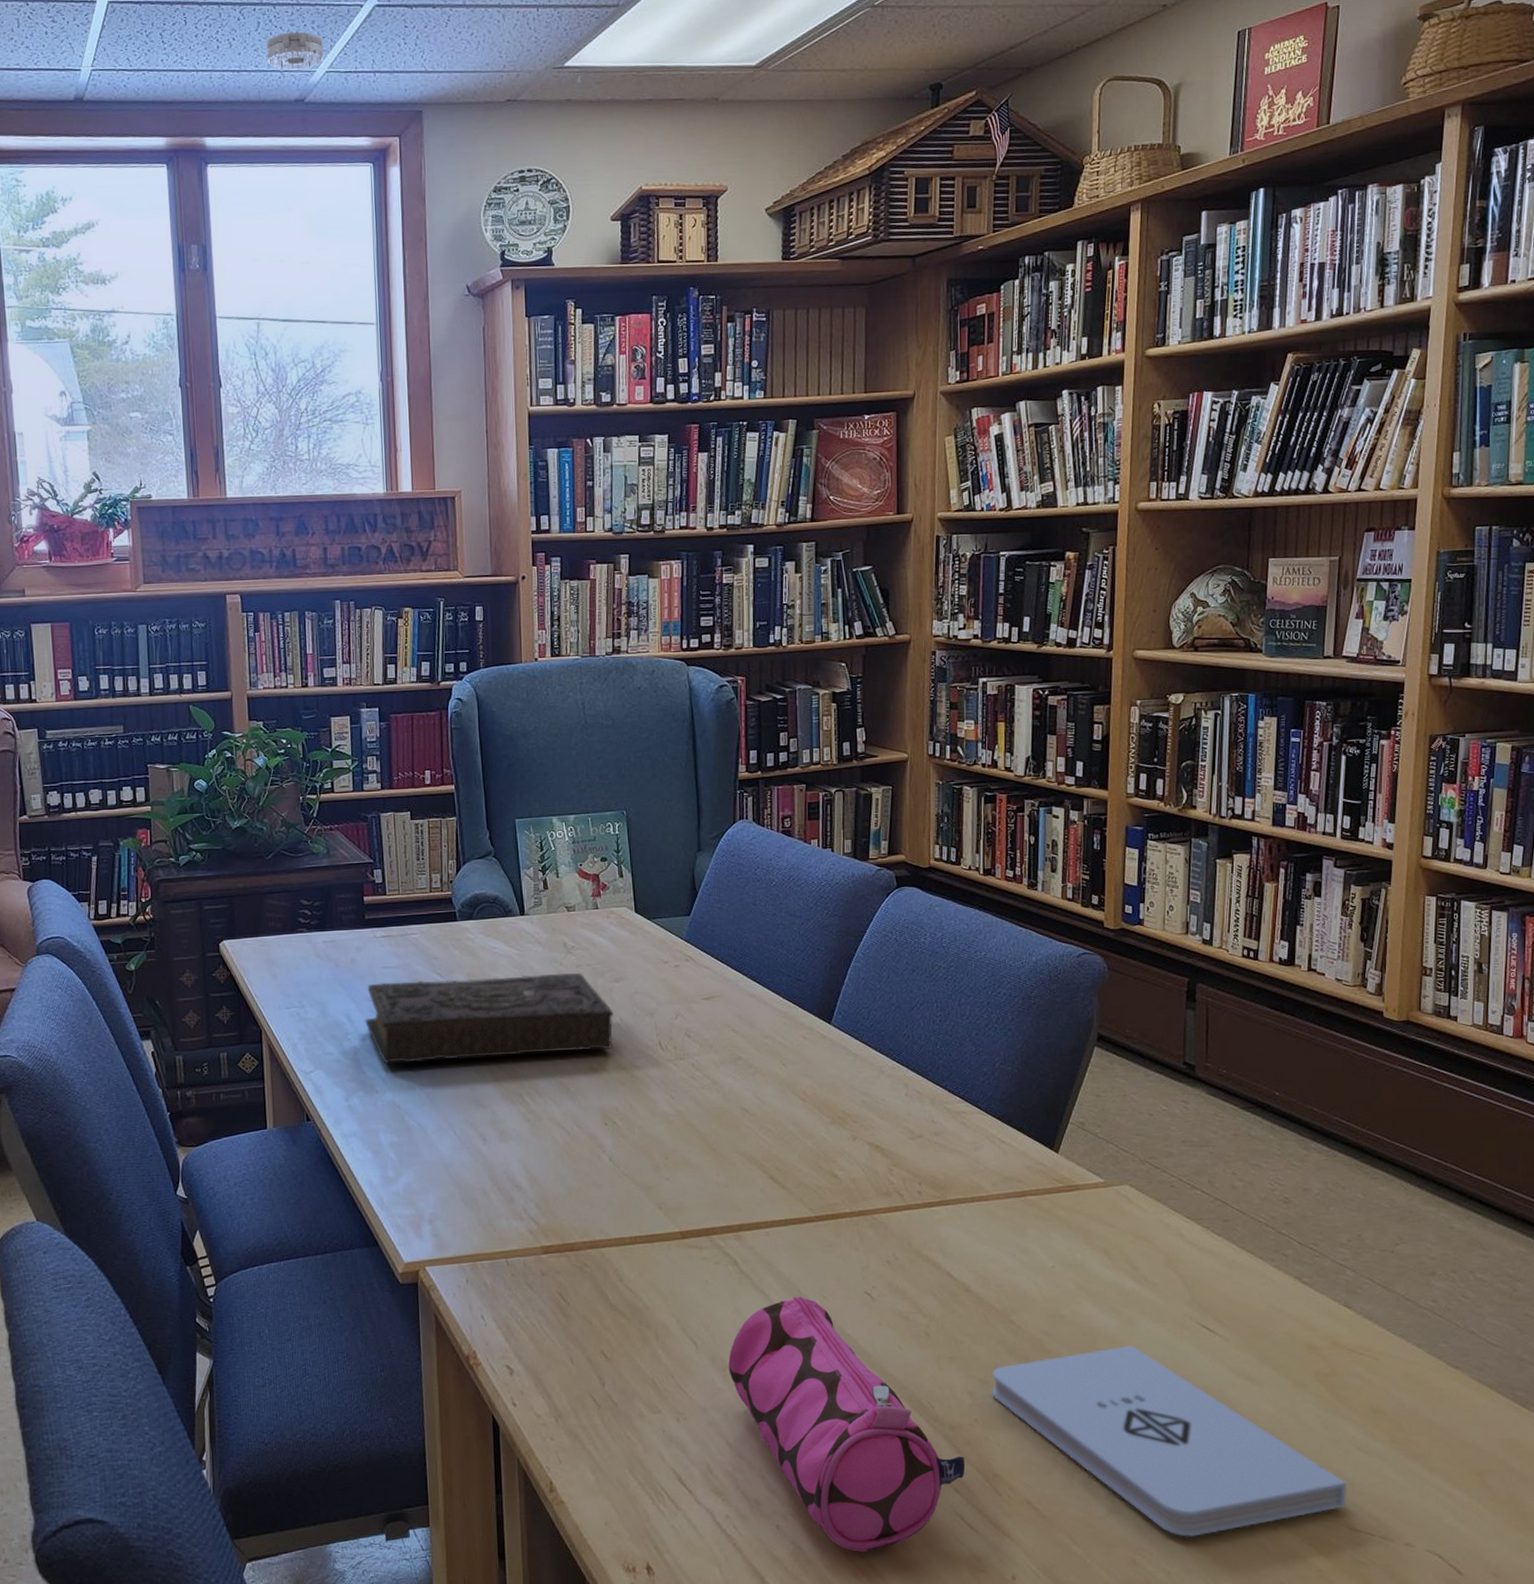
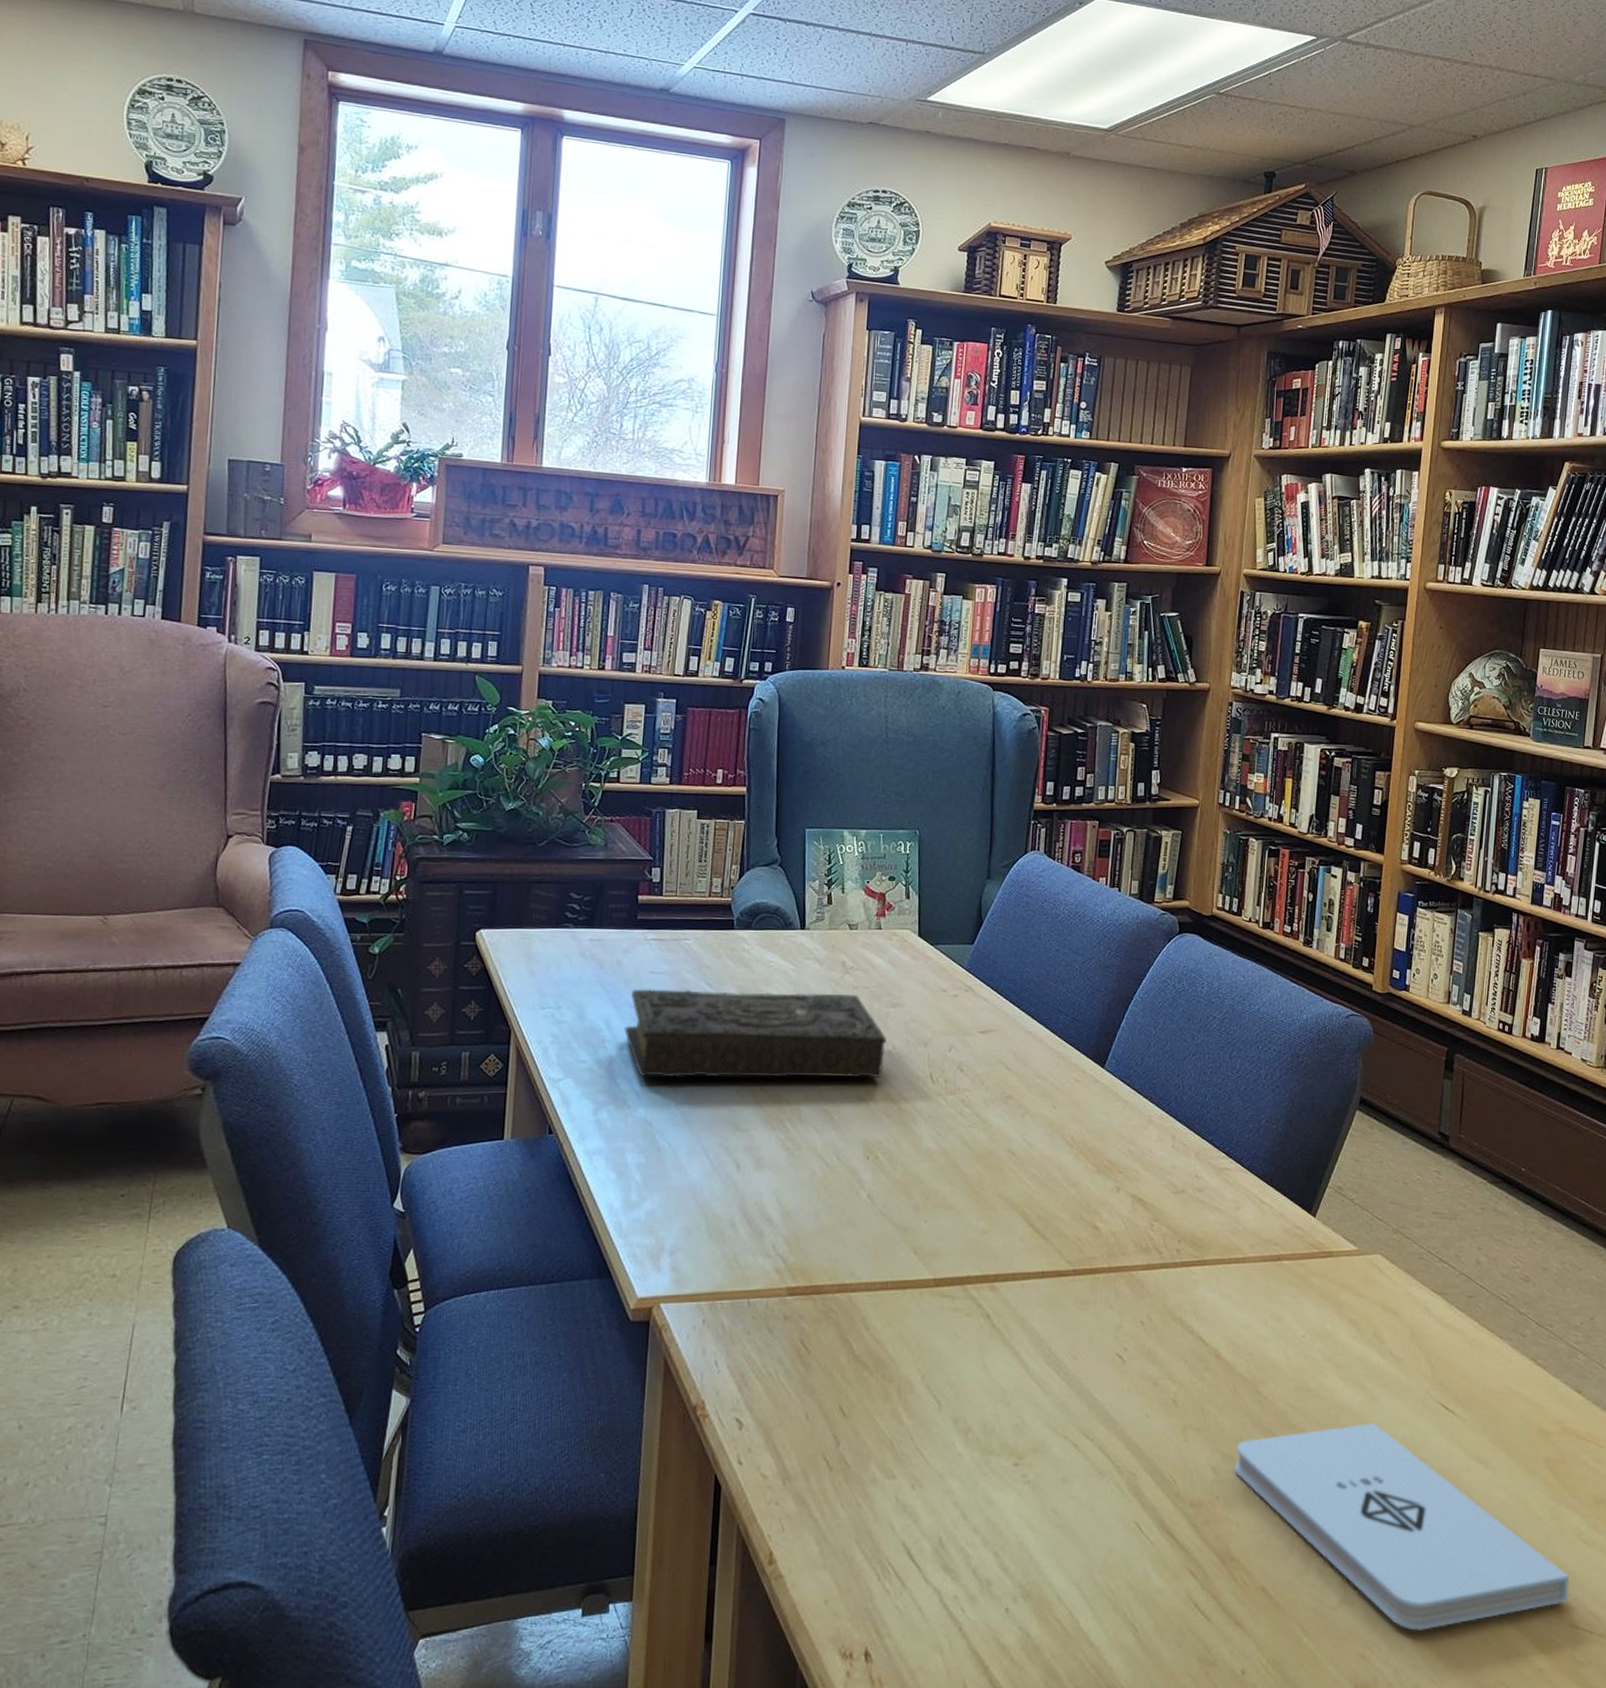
smoke detector: present [266,31,324,70] -> none [636,24,694,61]
pencil case: present [728,1296,966,1552] -> none [971,1356,1204,1640]

